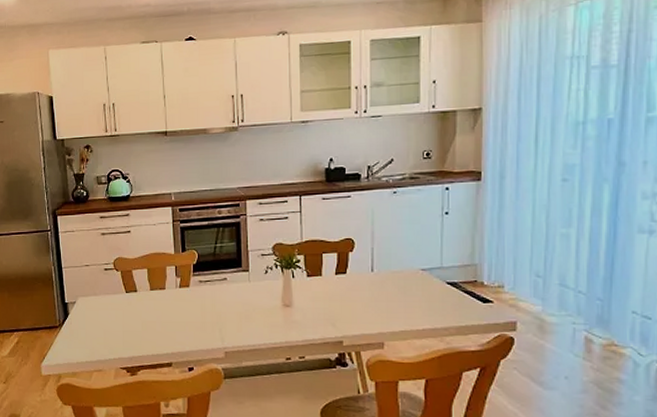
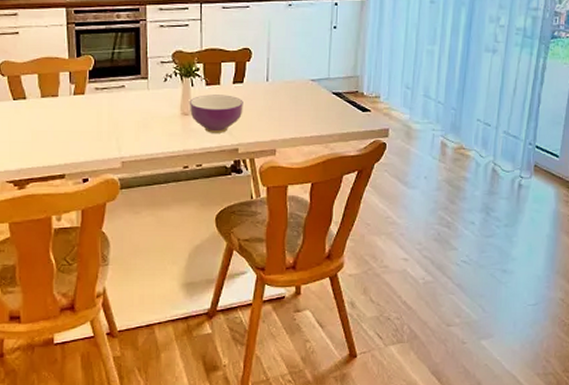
bowl: none [290,286,347,325] -> present [189,94,243,133]

